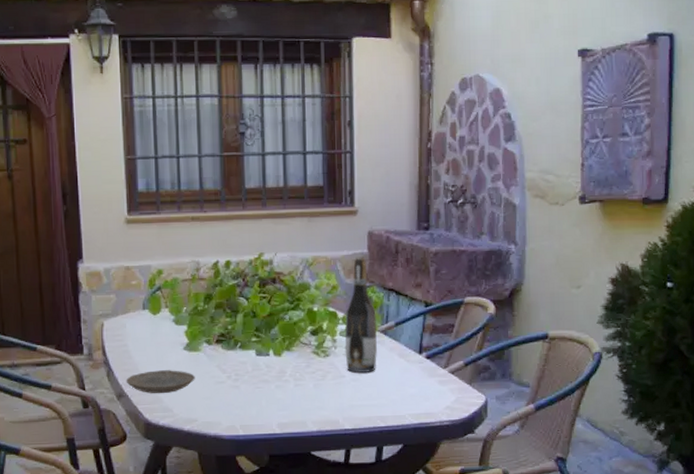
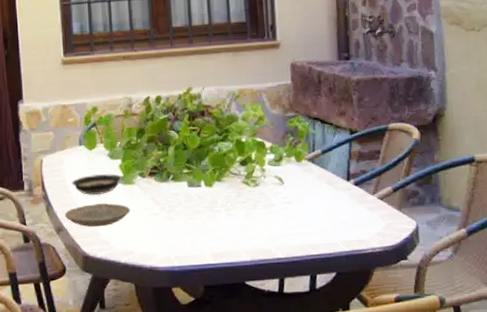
saucer: none [134,339,188,361] -> present [72,174,123,195]
wine bottle: present [344,257,377,373] -> none [272,88,306,201]

